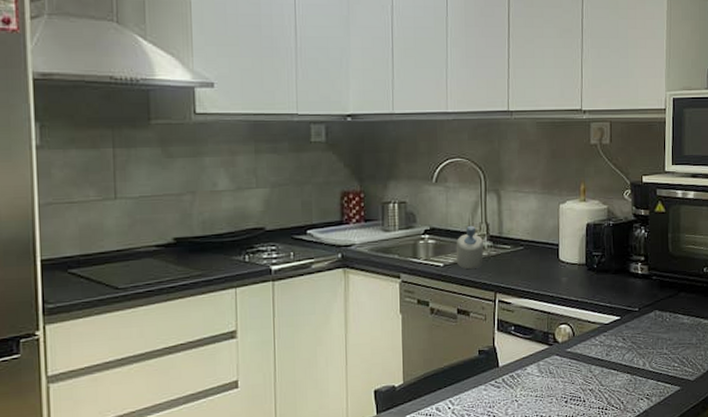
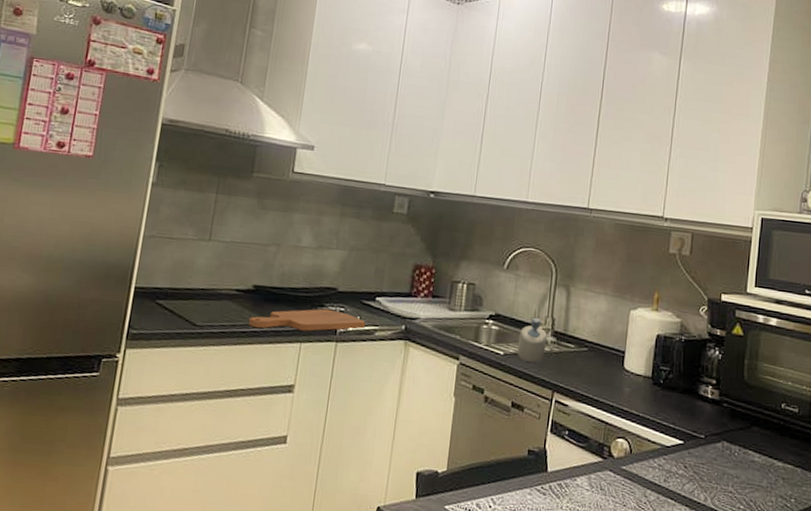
cutting board: none [175,250,300,281] -> present [248,308,366,331]

